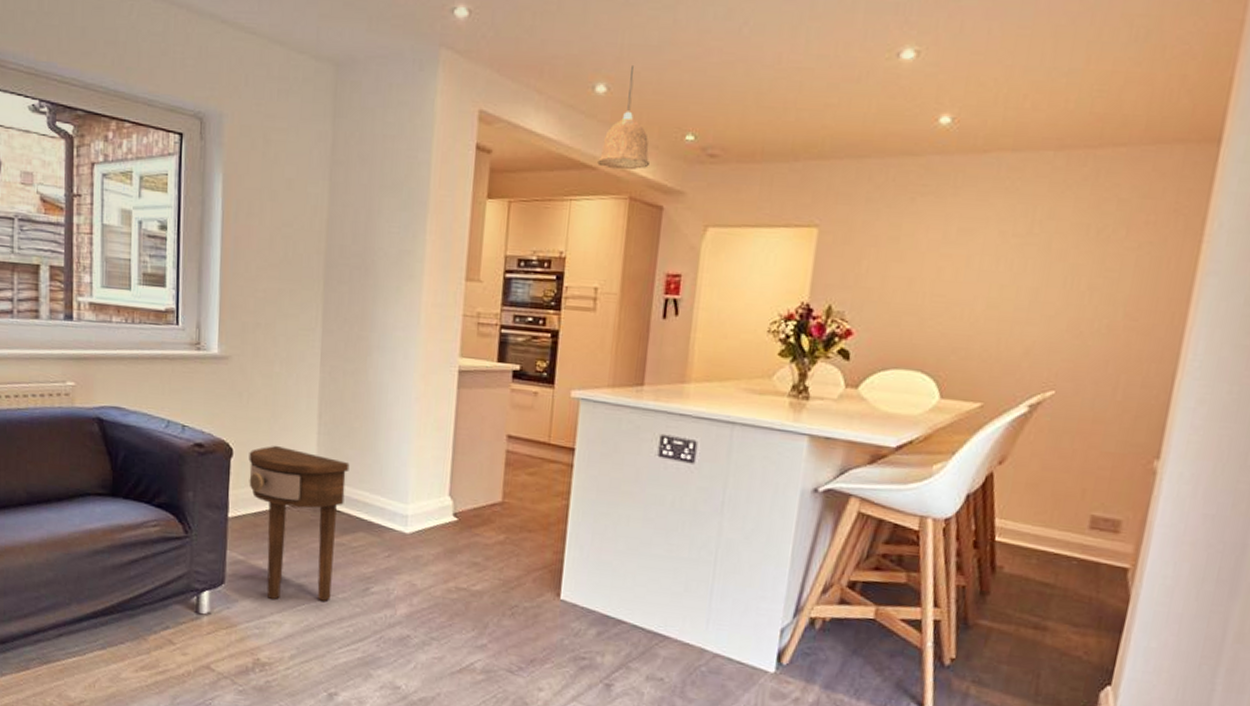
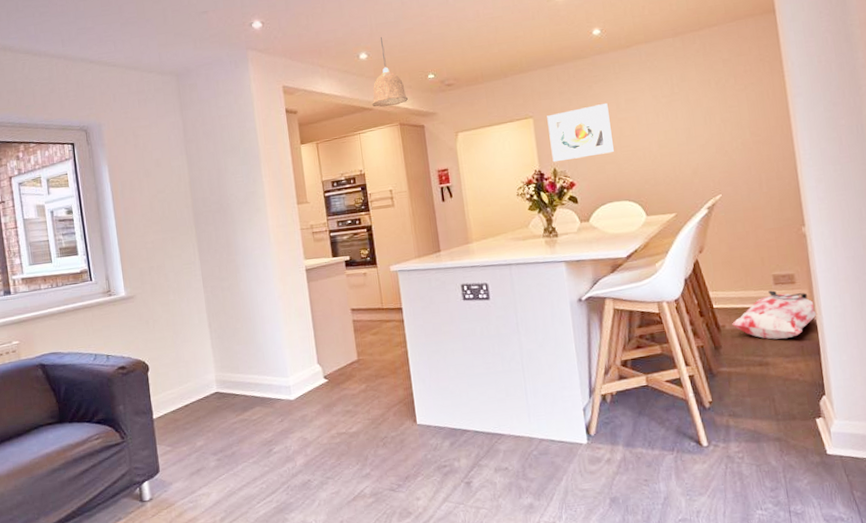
side table: present [249,445,350,601] -> none [161,354,244,477]
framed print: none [830,227,931,301] -> present [547,102,615,162]
bag: none [1014,535,1137,603] -> present [732,290,818,340]

